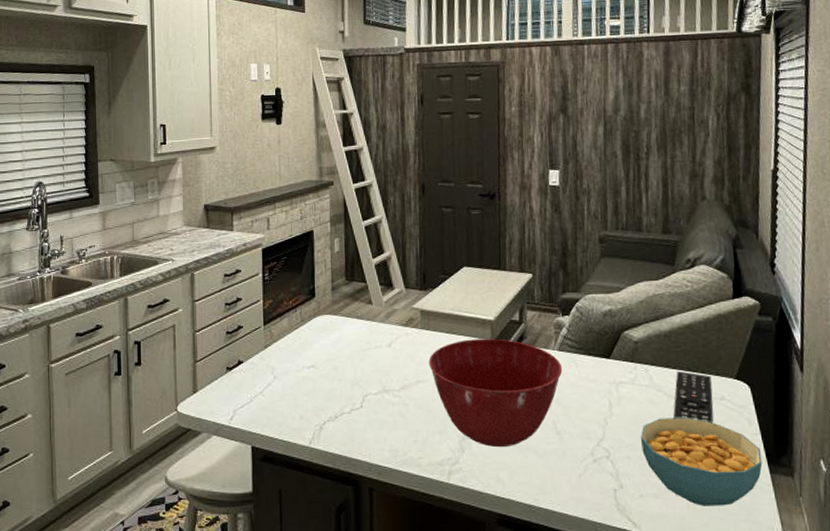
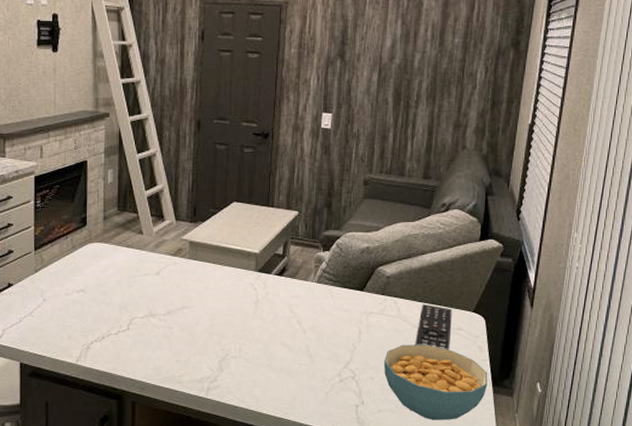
mixing bowl: present [429,338,563,448] -> none [194,270,319,368]

